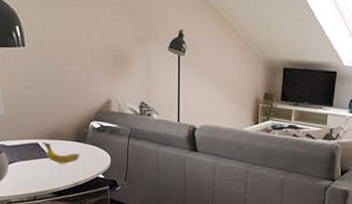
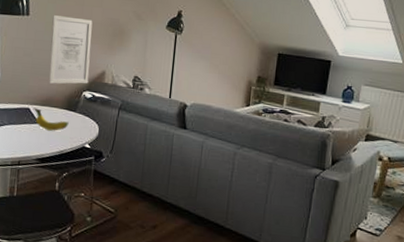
wall art: none [50,44,95,116] -> present [49,15,93,84]

